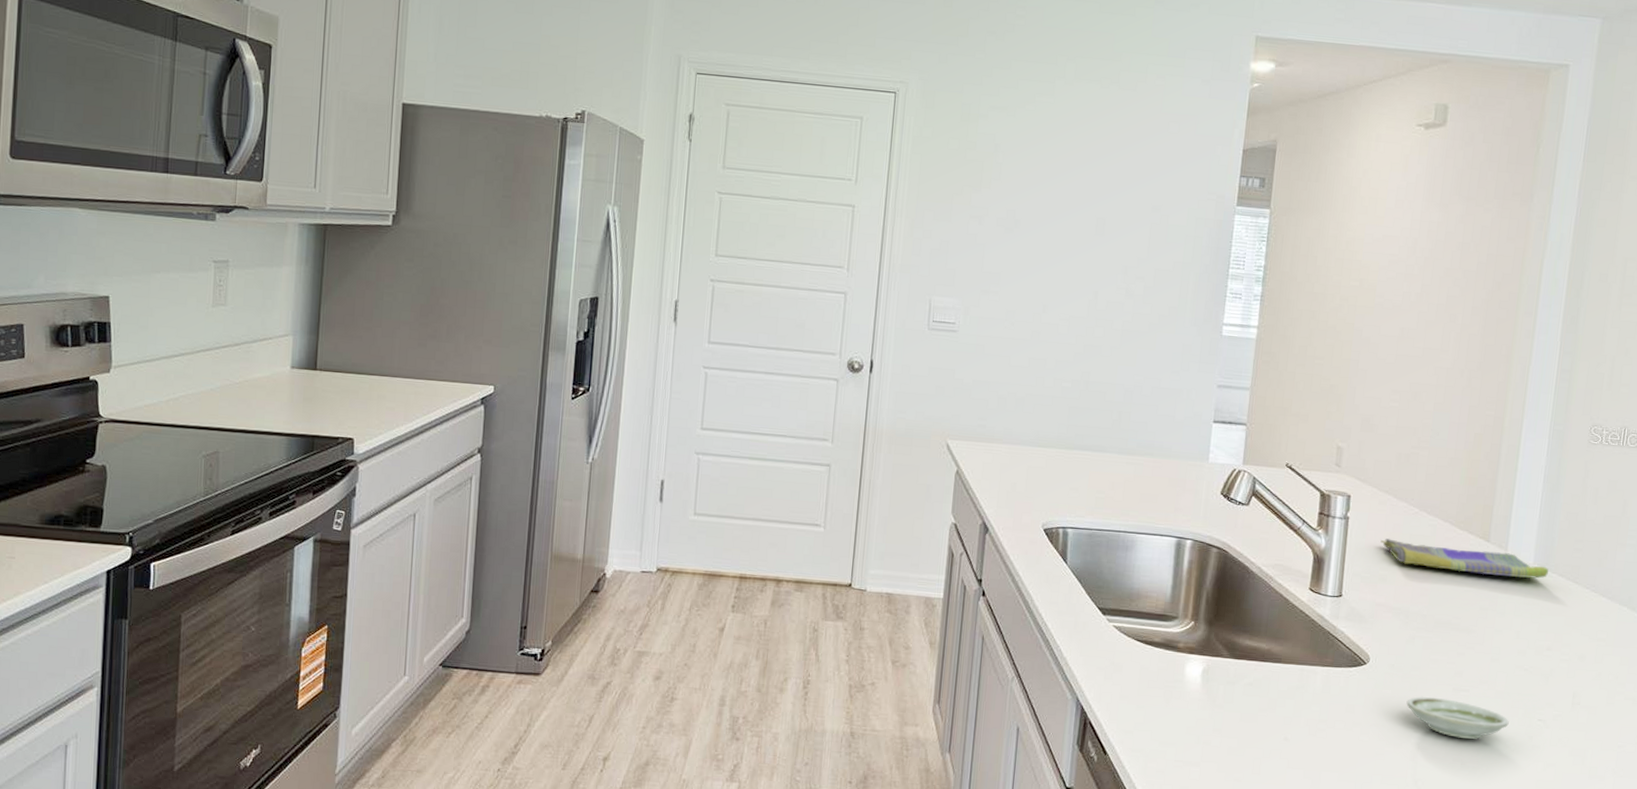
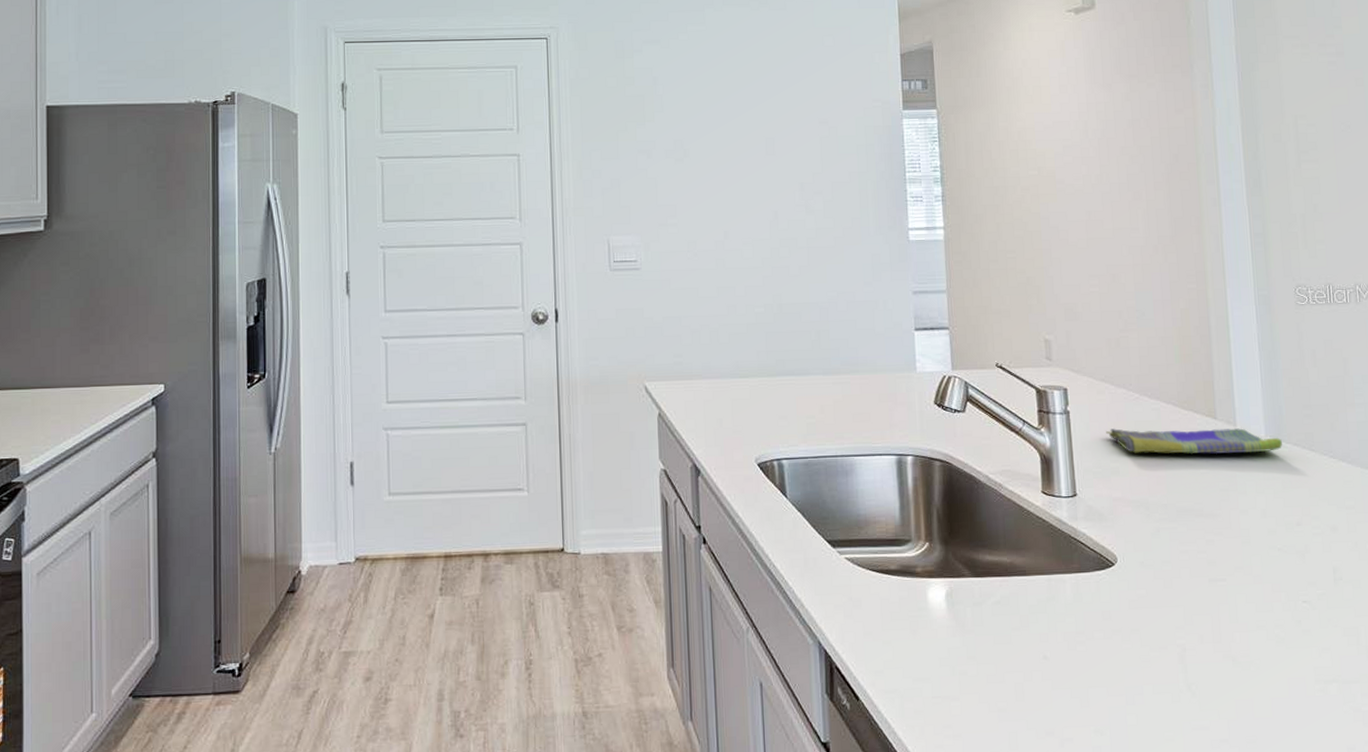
saucer: present [1406,696,1509,739] -> none [1163,591,1274,632]

